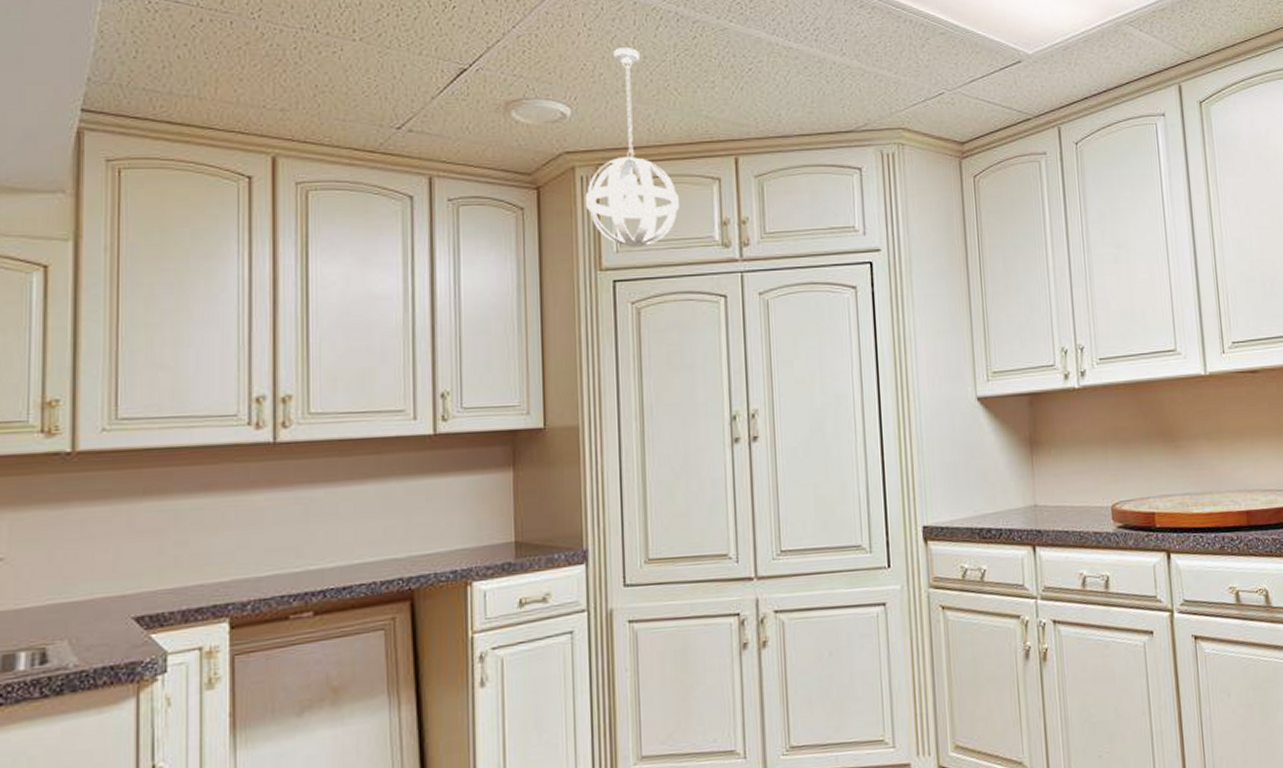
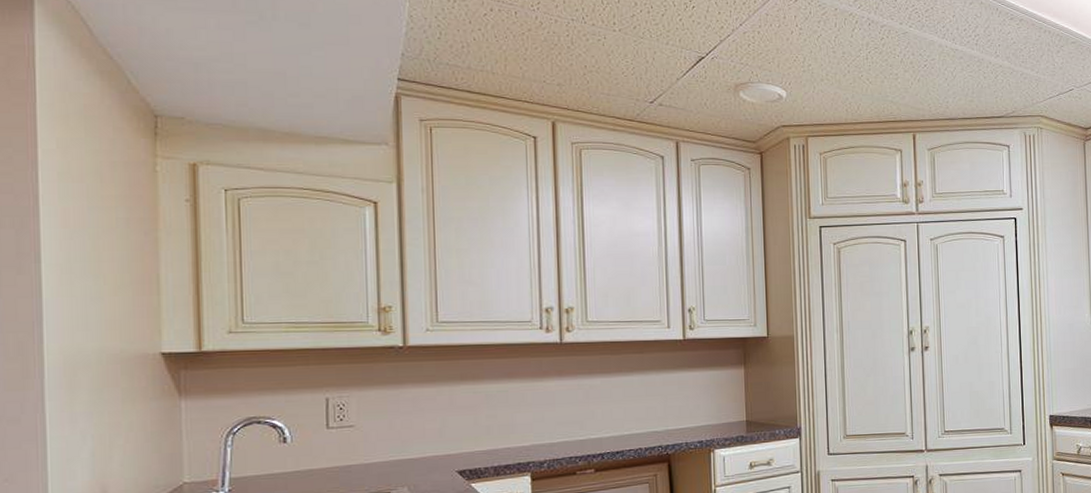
pendant light: present [585,48,679,247] -> none [797,44,870,201]

